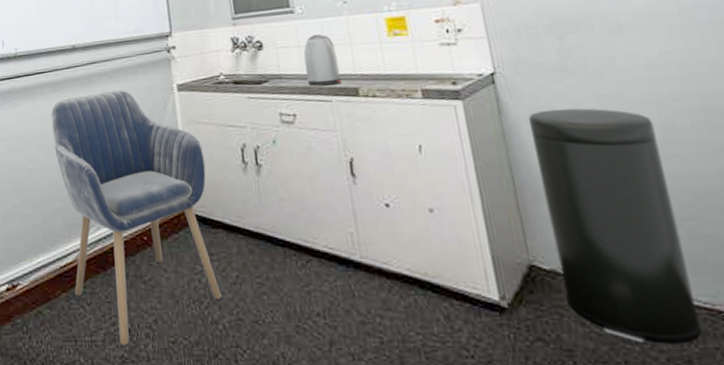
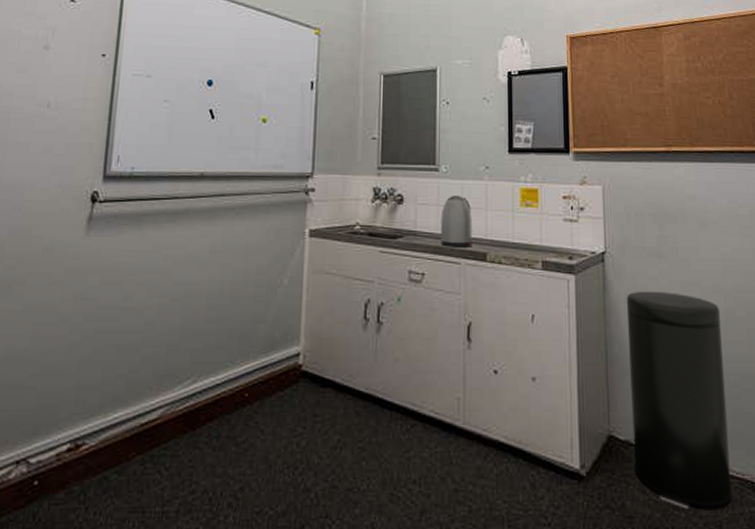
chair: present [52,90,222,347] -> none [152,229,325,518]

